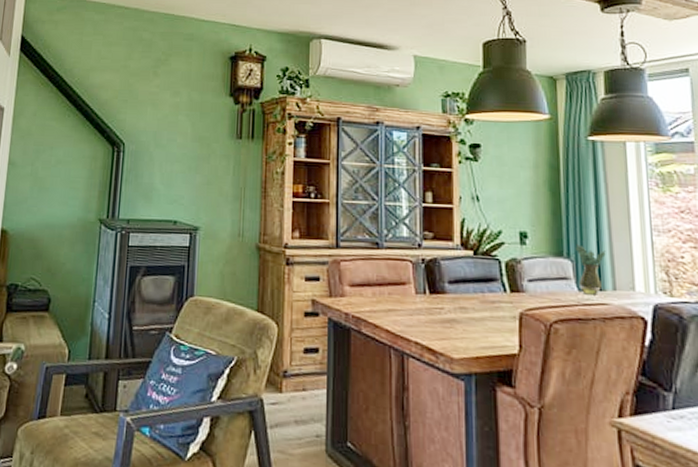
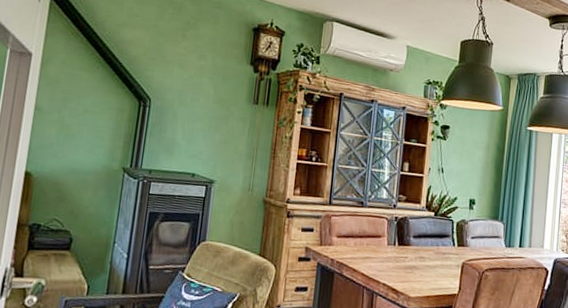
vase: present [575,244,606,295] -> none [506,211,528,251]

